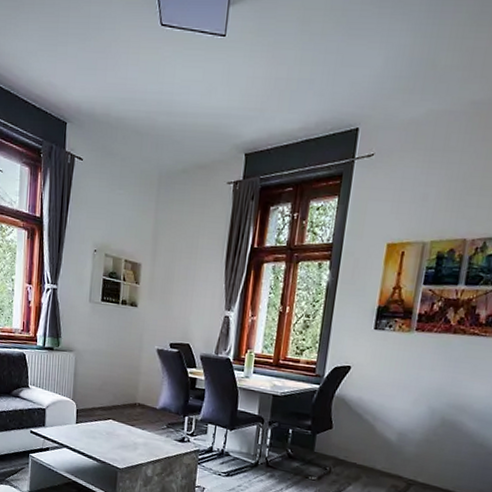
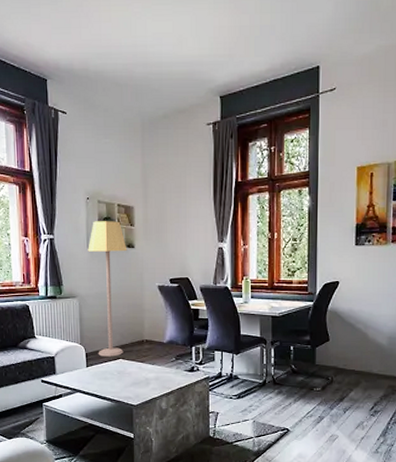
lamp: none [89,275,130,417] -> present [88,221,127,357]

